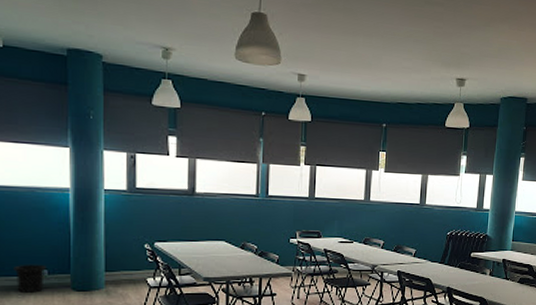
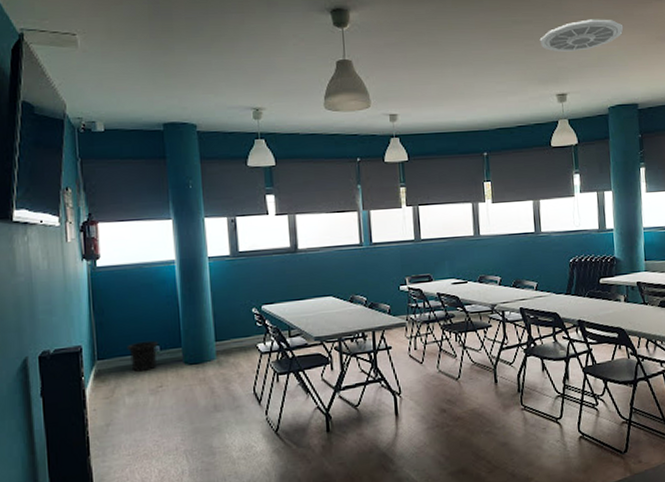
ceiling vent: none [448,11,525,41] -> present [539,19,624,52]

